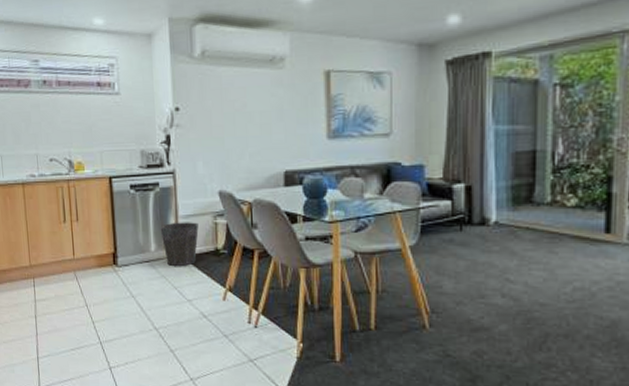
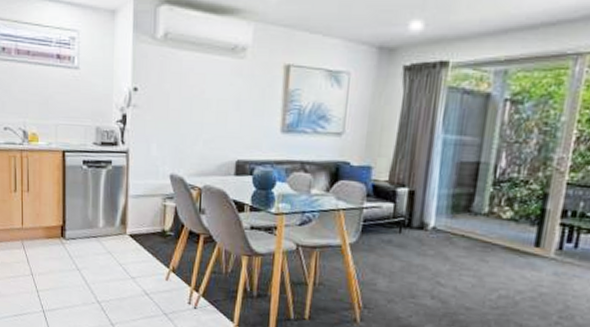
waste bin: present [160,222,199,267] -> none [110,200,148,245]

